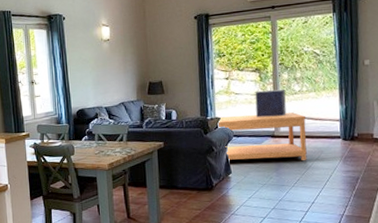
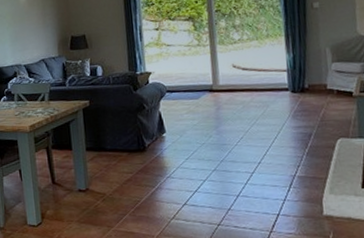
coffee table: present [218,112,307,160] -> none [149,63,251,118]
decorative cube: present [255,89,287,117] -> none [188,38,226,70]

